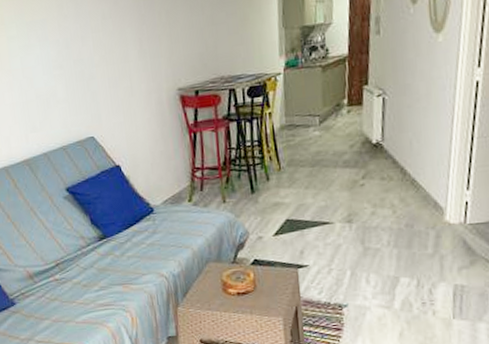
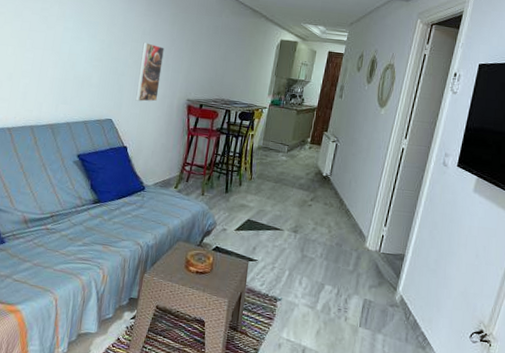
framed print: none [106,28,142,107] -> present [135,42,164,102]

